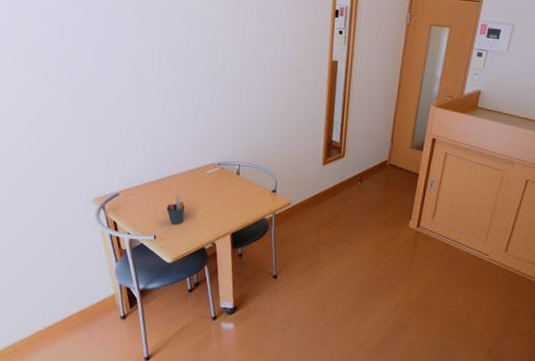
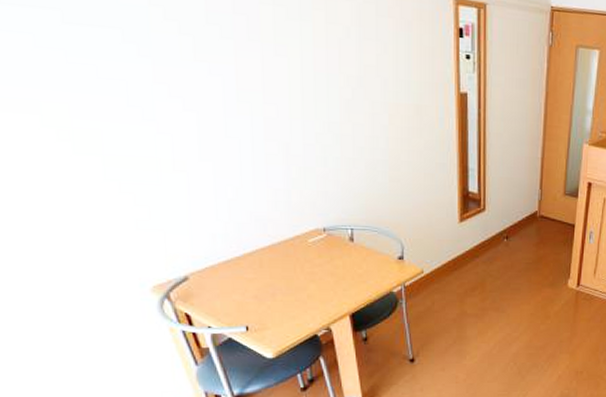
pen holder: present [166,195,185,225] -> none [259,273,284,310]

